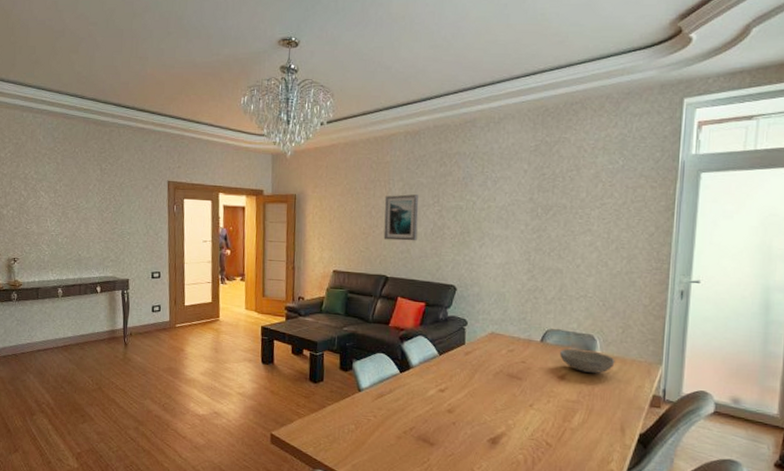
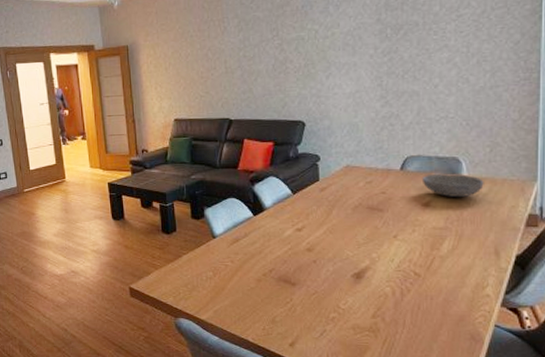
wall art: present [383,194,419,241] -> none [220,30,259,82]

